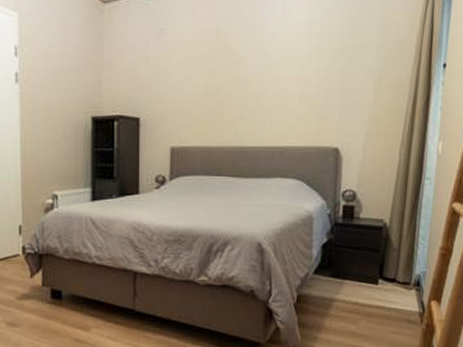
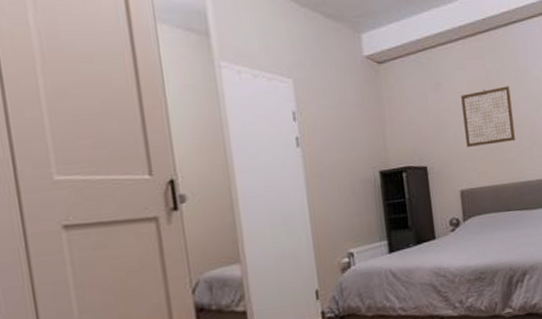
wall art: none [184,38,240,102] -> present [461,86,515,147]

